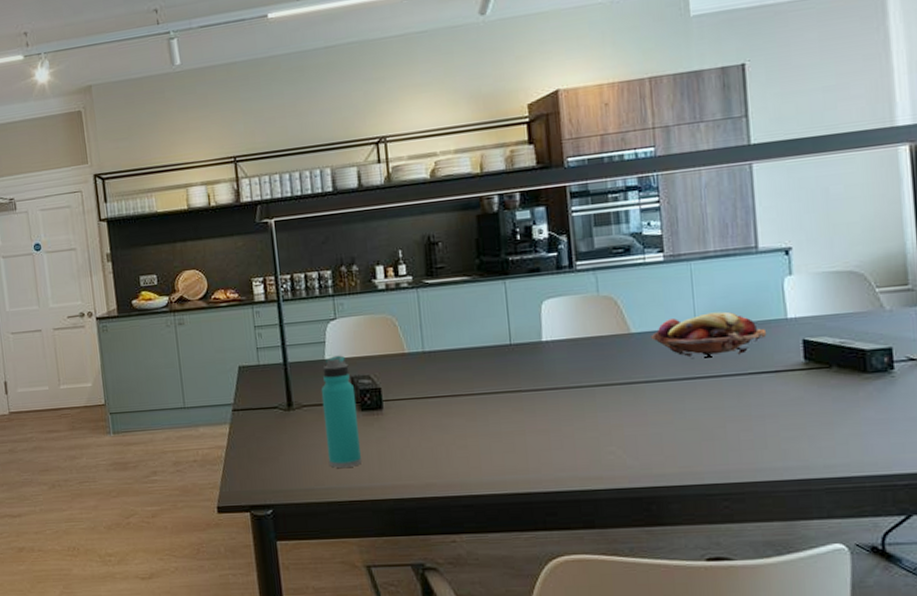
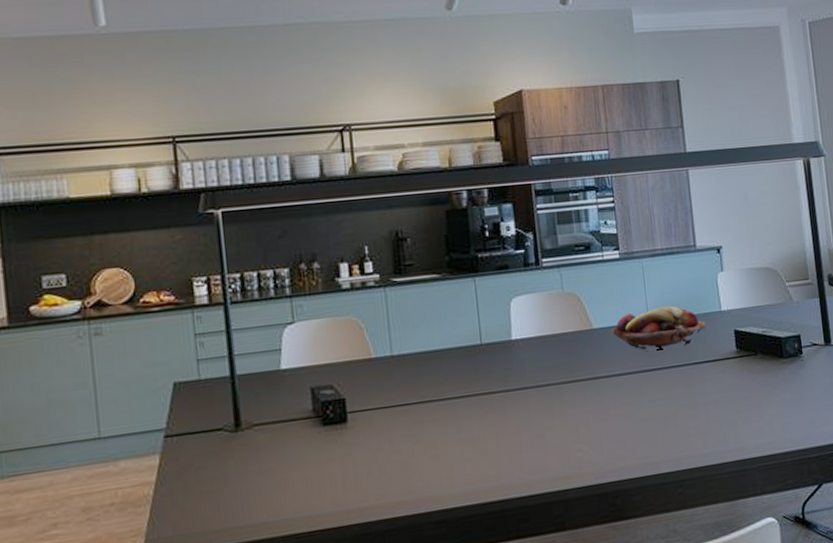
water bottle: present [321,355,362,468] -> none [275,363,324,495]

